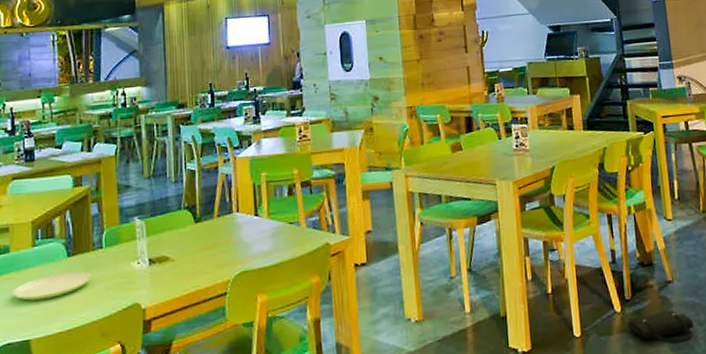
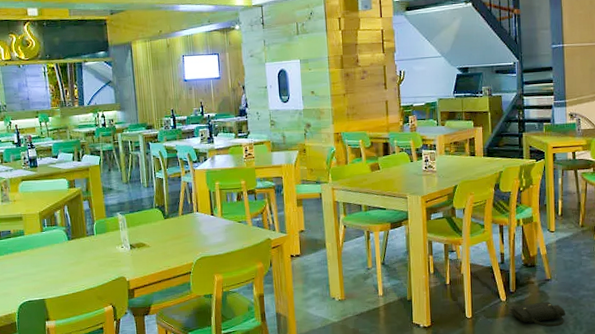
plate: present [12,271,91,301] -> none [29,251,87,271]

